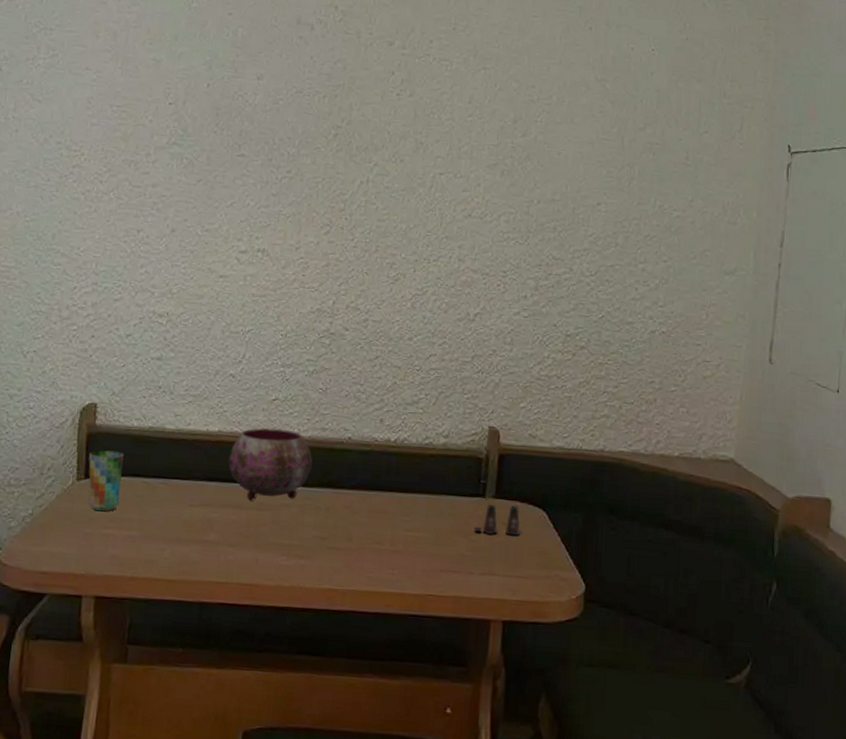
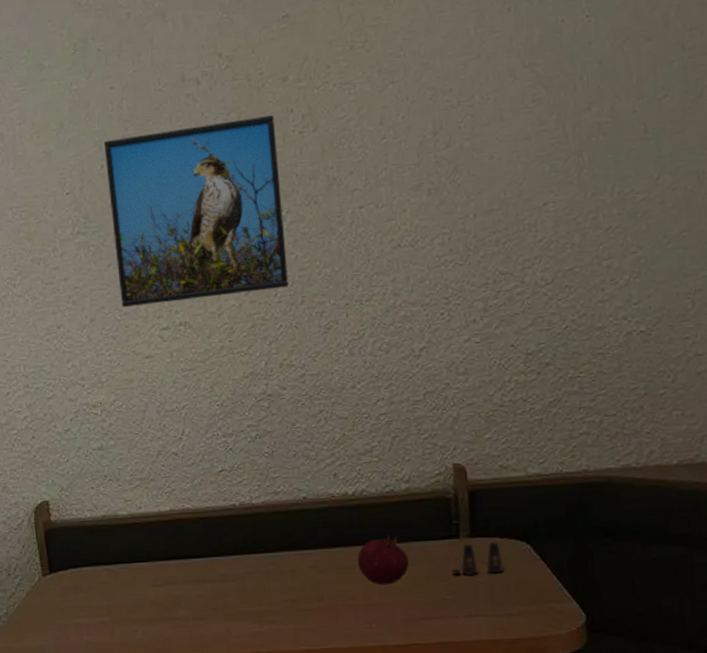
cup: present [88,449,124,512] -> none [50,543,85,603]
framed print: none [205,61,376,235] -> present [103,115,289,307]
bowl: present [228,427,312,501] -> none [185,498,270,574]
fruit: none [389,486,437,534] -> present [357,535,409,585]

